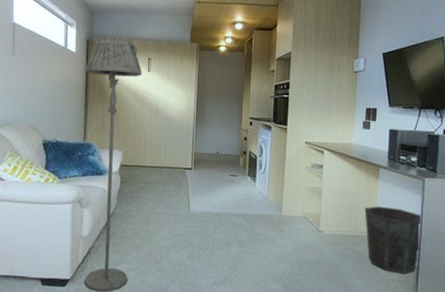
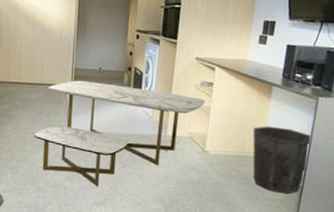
coffee table: none [157,163,316,266] -> present [34,80,205,186]

